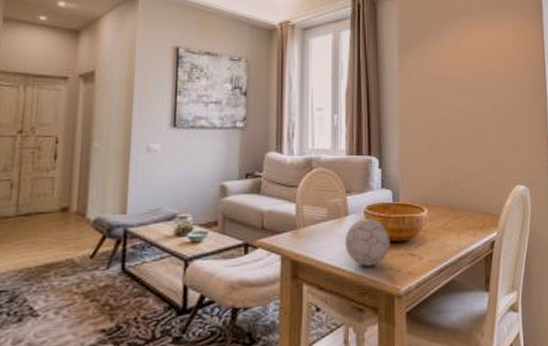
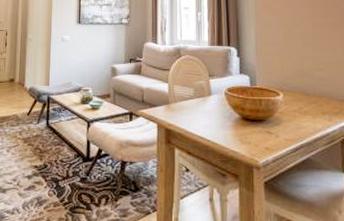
decorative ball: present [344,219,390,266] -> none [208,99,249,139]

